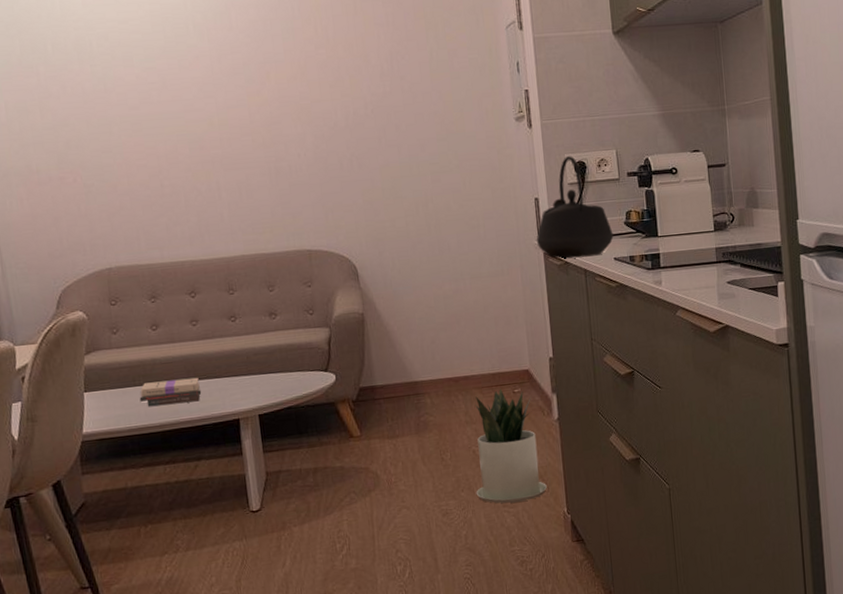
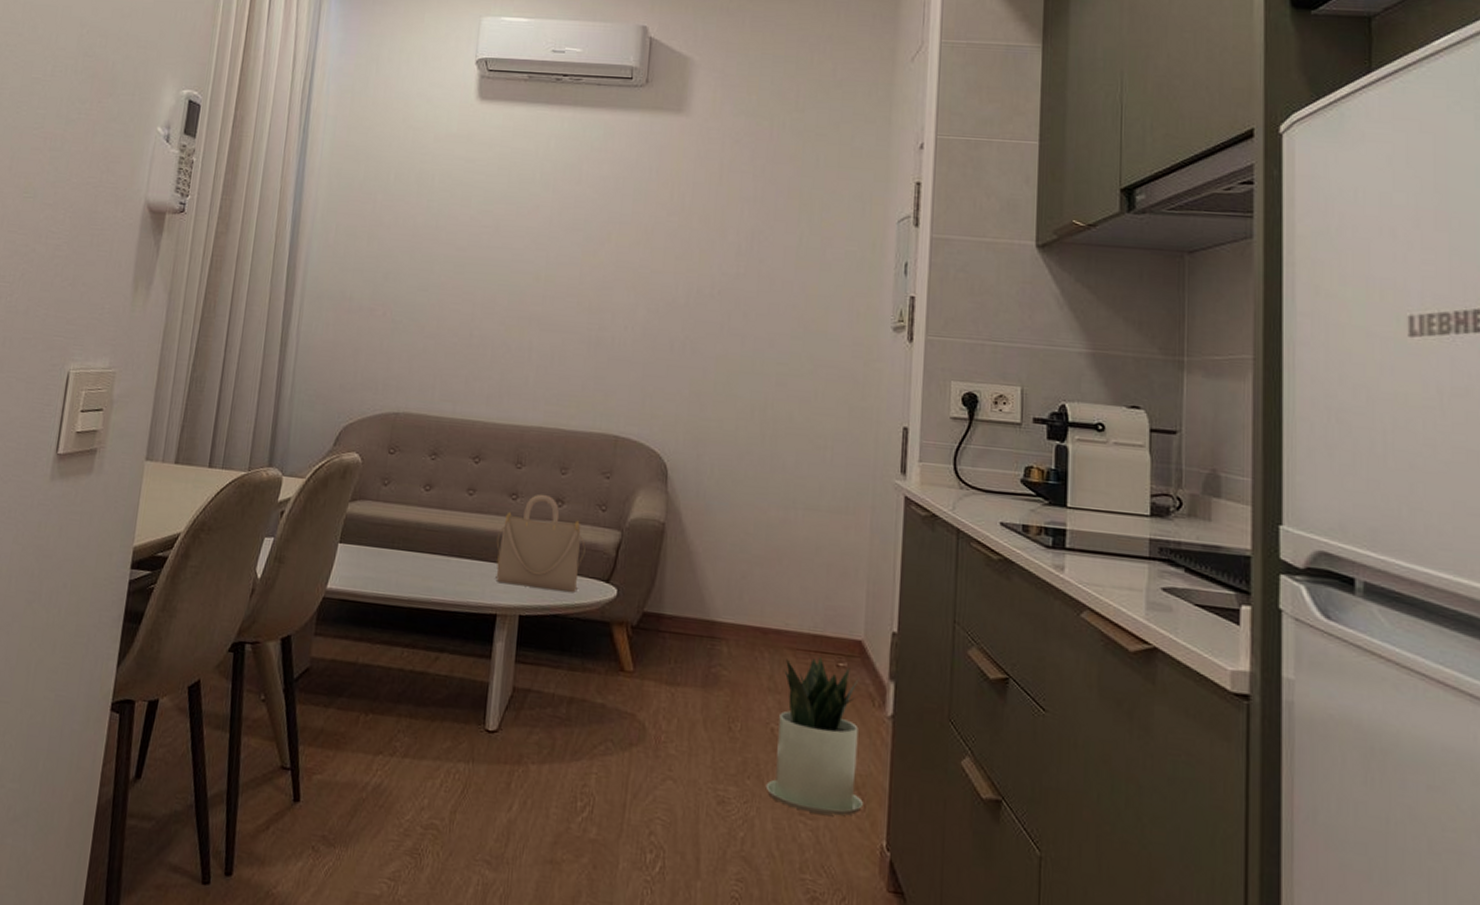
books: present [139,377,202,407] -> none [394,548,462,583]
handbag: none [225,311,303,393] -> present [496,493,586,592]
kettle: present [536,156,614,259] -> none [897,384,1004,515]

